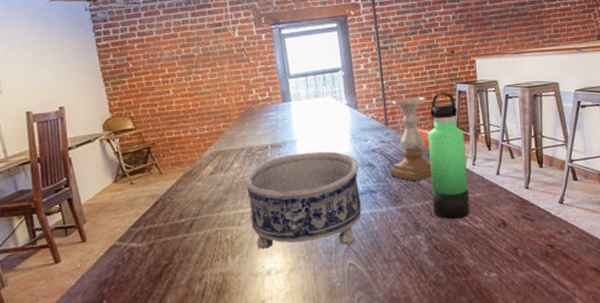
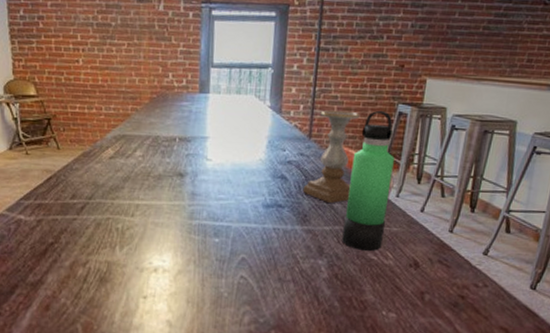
decorative bowl: present [244,151,362,250] -> none [145,151,271,258]

